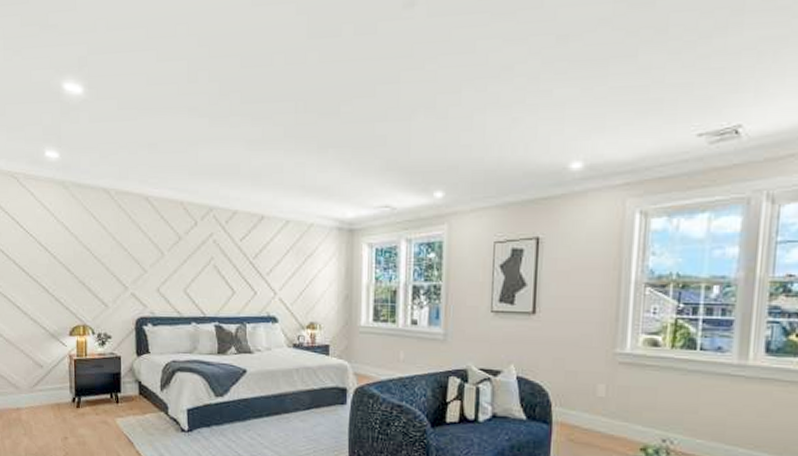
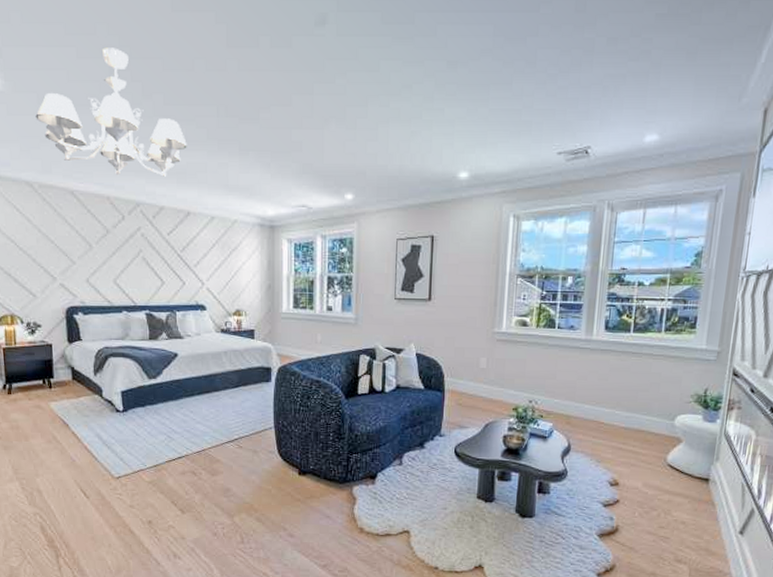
chandelier: none [115,48,263,180] -> present [35,47,187,177]

